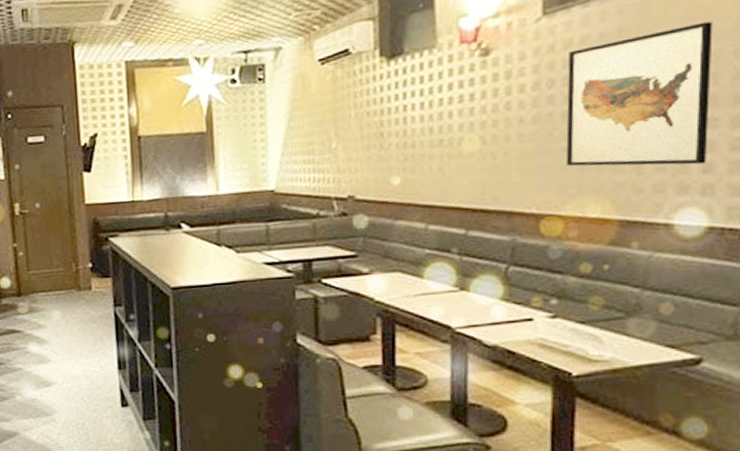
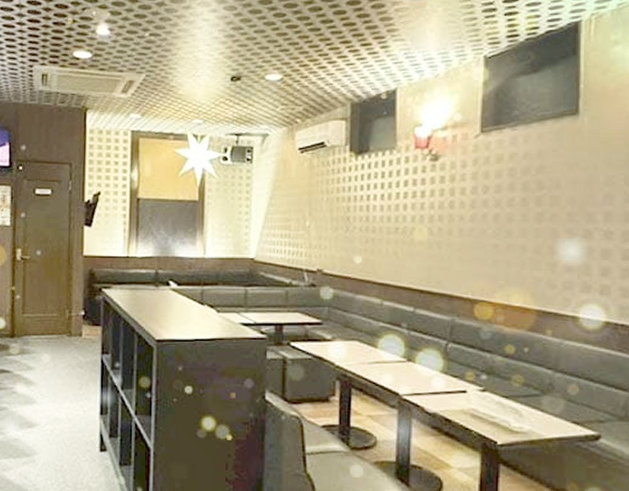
wall art: present [566,21,713,167] -> none [497,153,609,268]

